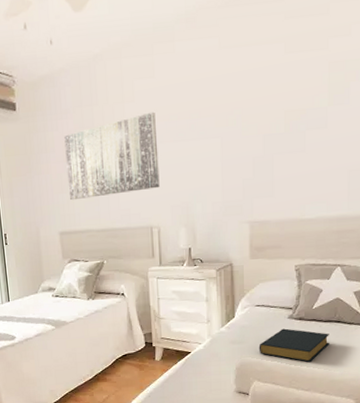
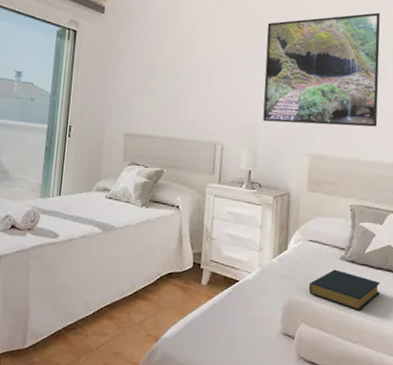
wall art: present [64,111,160,201] -> none [140,37,232,107]
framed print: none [191,51,320,197] -> present [263,12,380,127]

